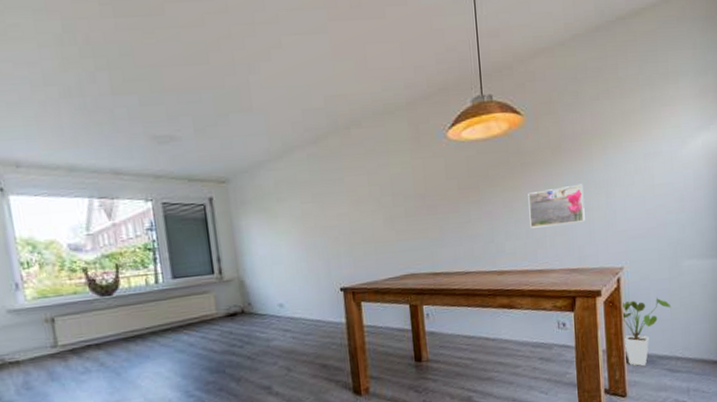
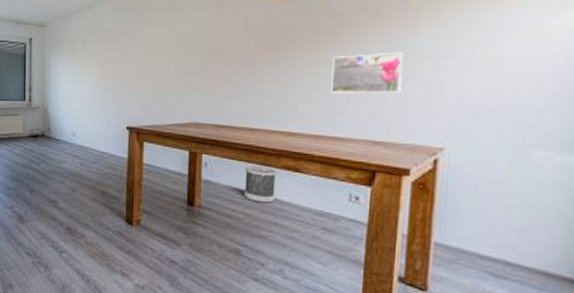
wastebasket: none [466,308,496,346] -> present [244,166,276,203]
house plant: present [620,297,672,367] -> none [433,186,507,263]

